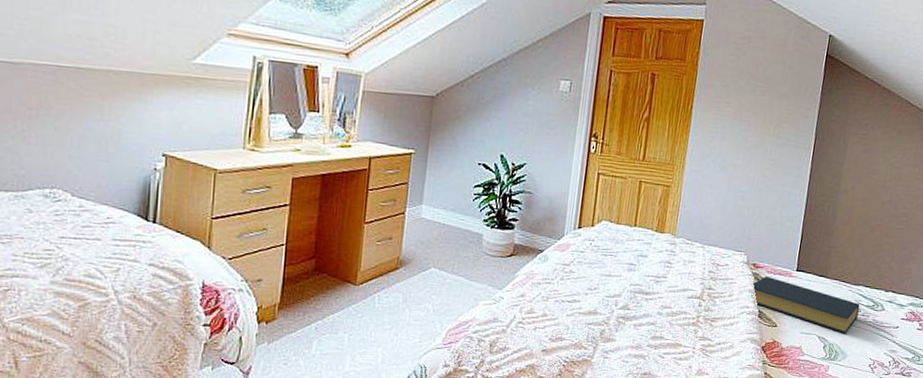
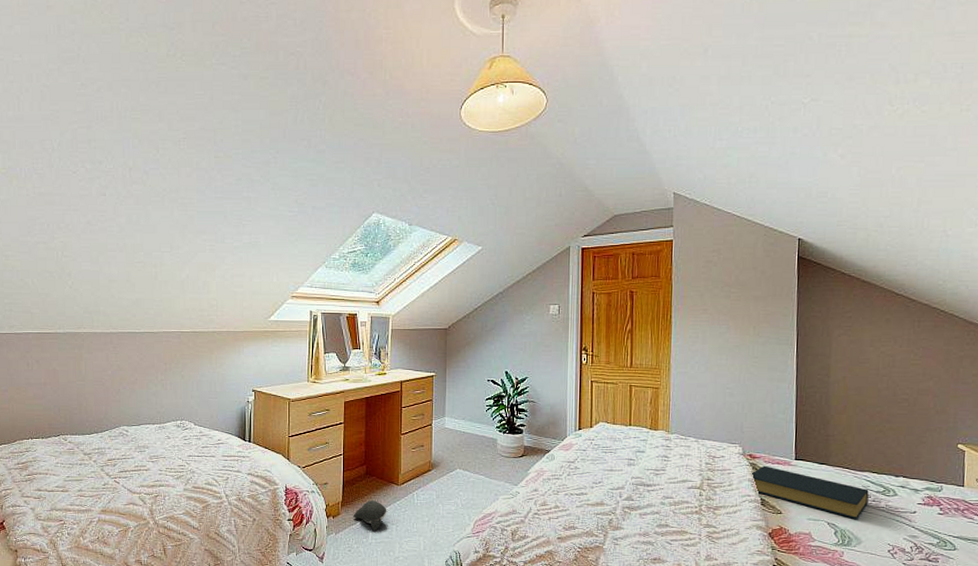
plush toy: none [293,302,339,340] -> present [353,500,387,531]

